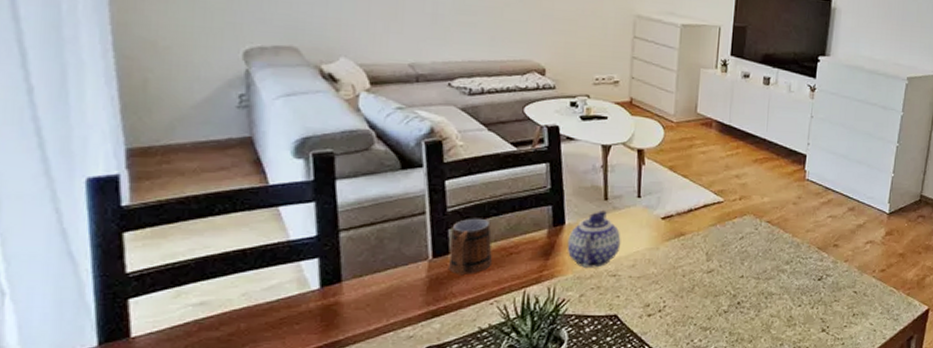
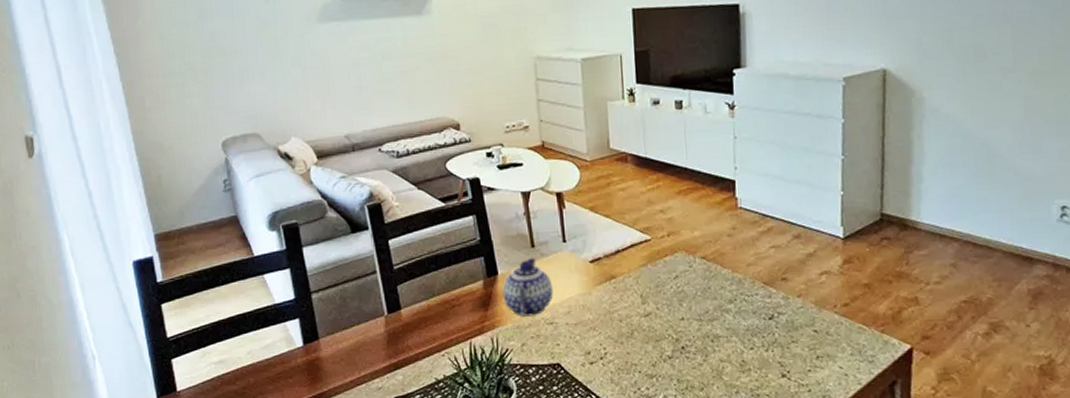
mug: present [449,218,493,276] -> none [400,273,439,330]

